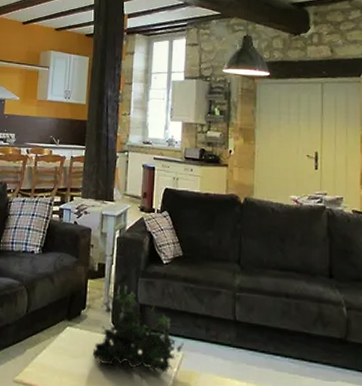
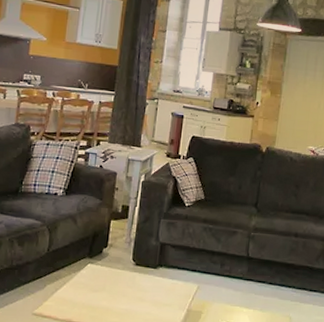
plant: present [92,285,184,373] -> none [112,226,199,303]

